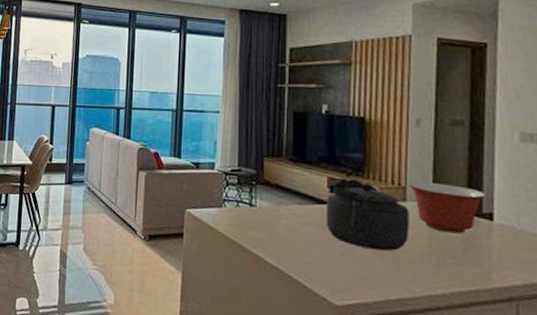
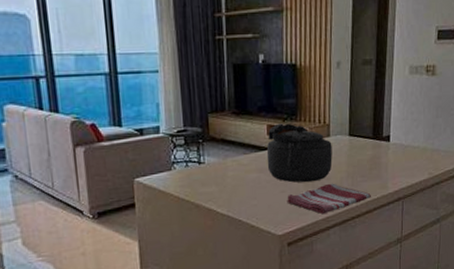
dish towel: none [348,257,466,295] -> present [287,183,371,215]
mixing bowl: present [408,181,486,234] -> none [331,116,386,157]

